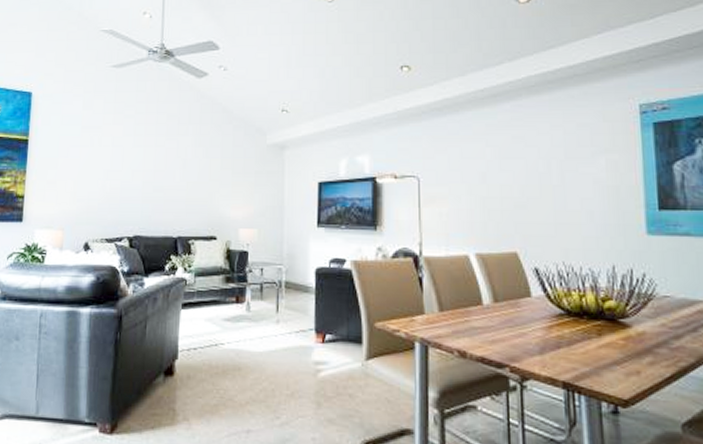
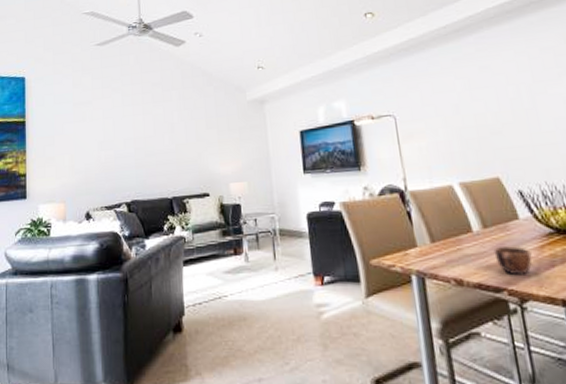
mug: none [501,323,539,354] -> present [493,246,532,276]

